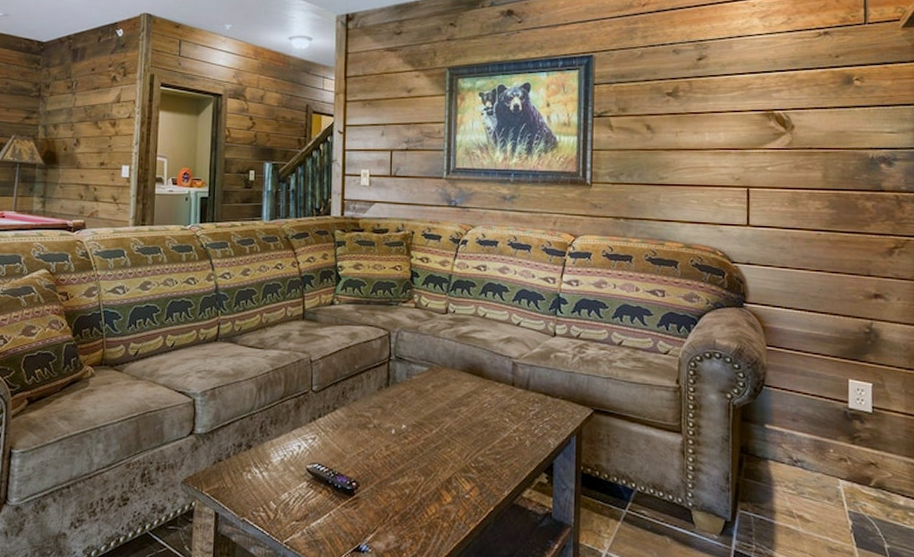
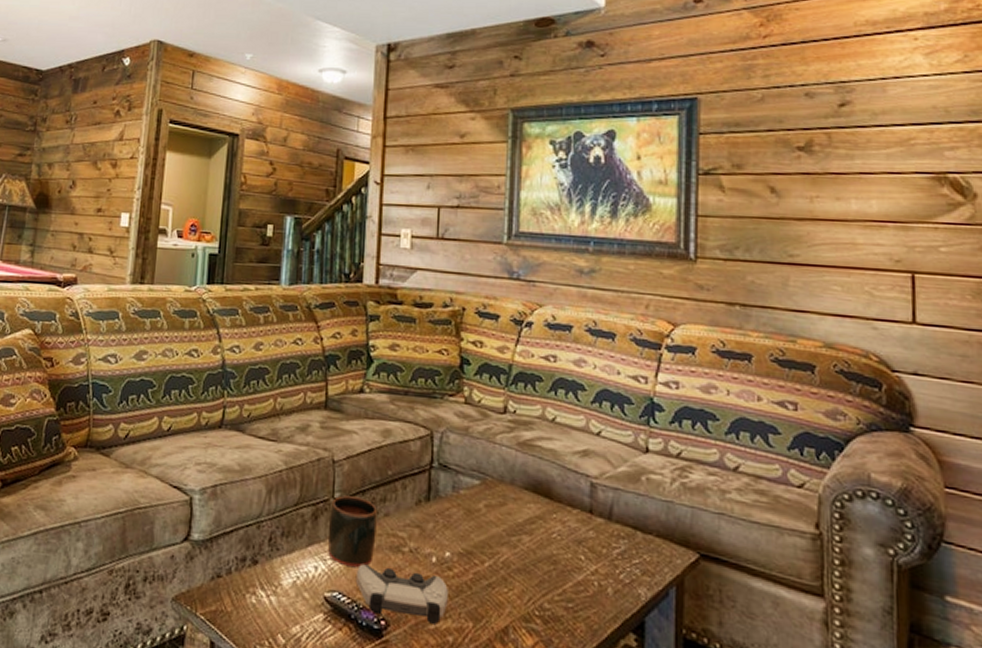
mug: none [308,388,347,443] -> present [327,495,377,567]
game controller: none [331,440,405,481] -> present [355,564,448,624]

